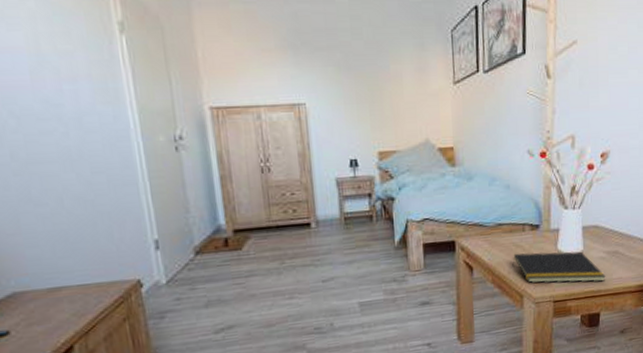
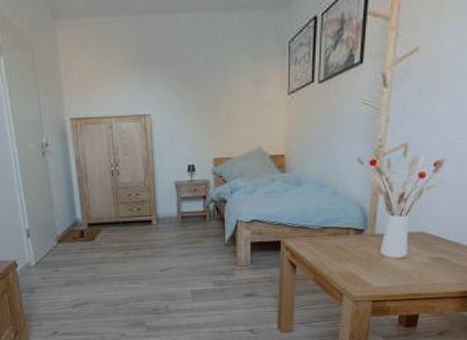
notepad: present [512,251,606,284] -> none [334,255,428,286]

